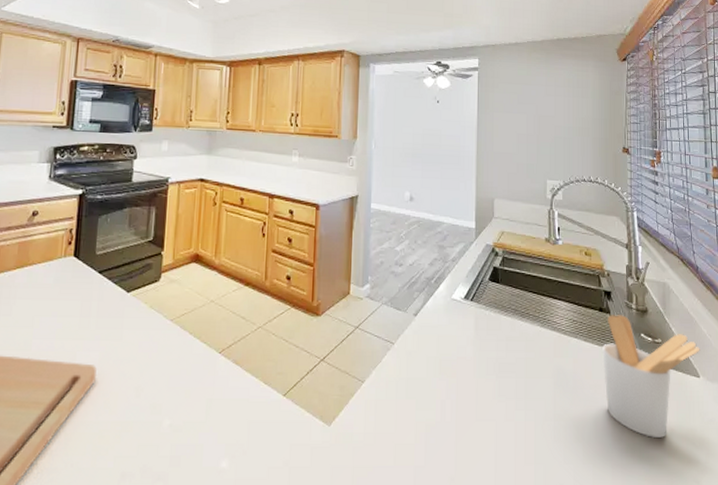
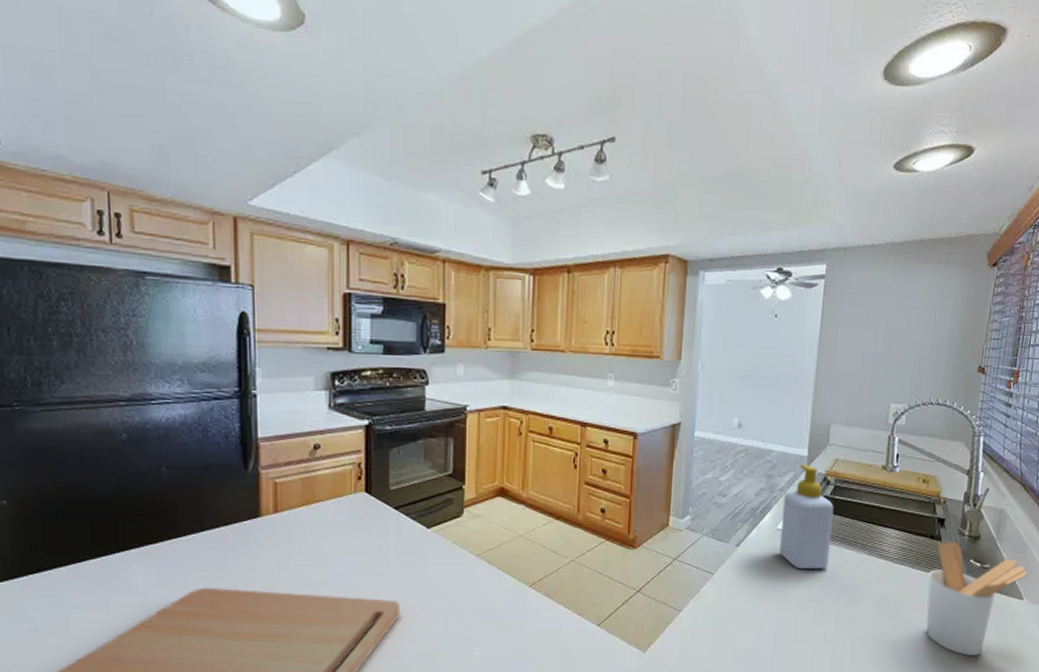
soap bottle: none [455,235,504,341] -> present [779,464,834,570]

